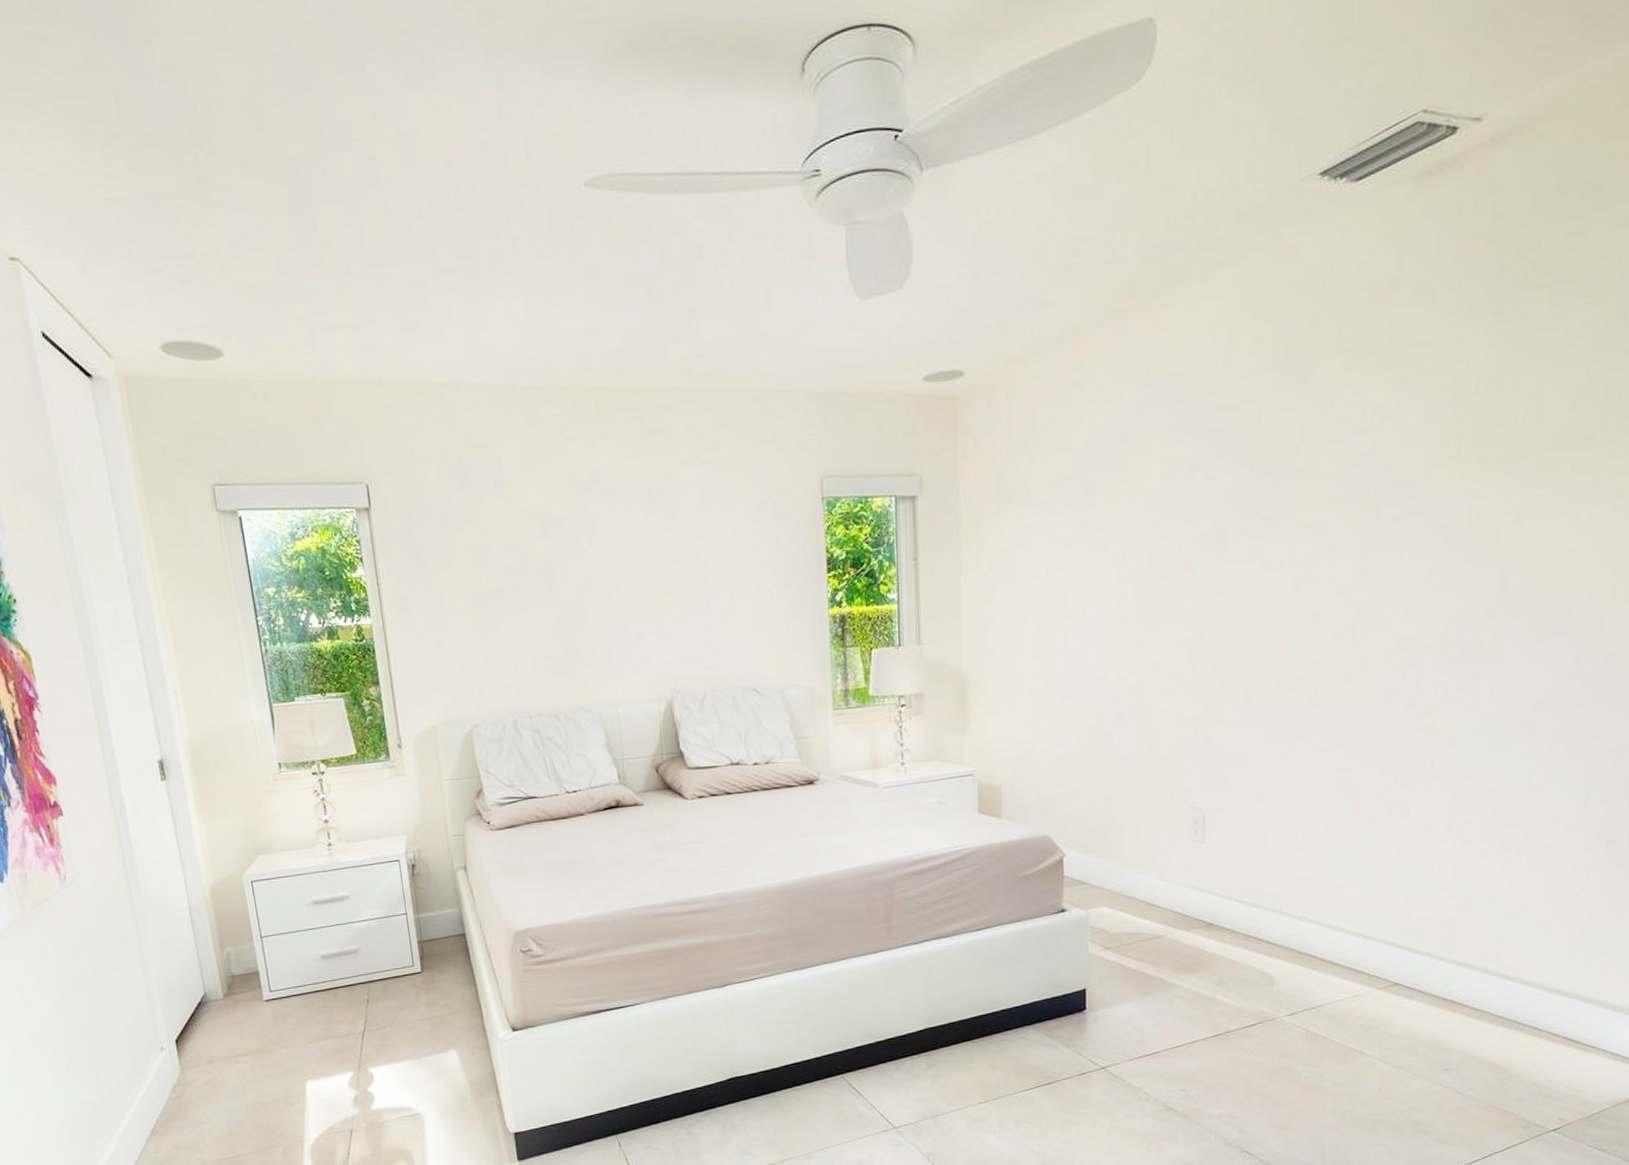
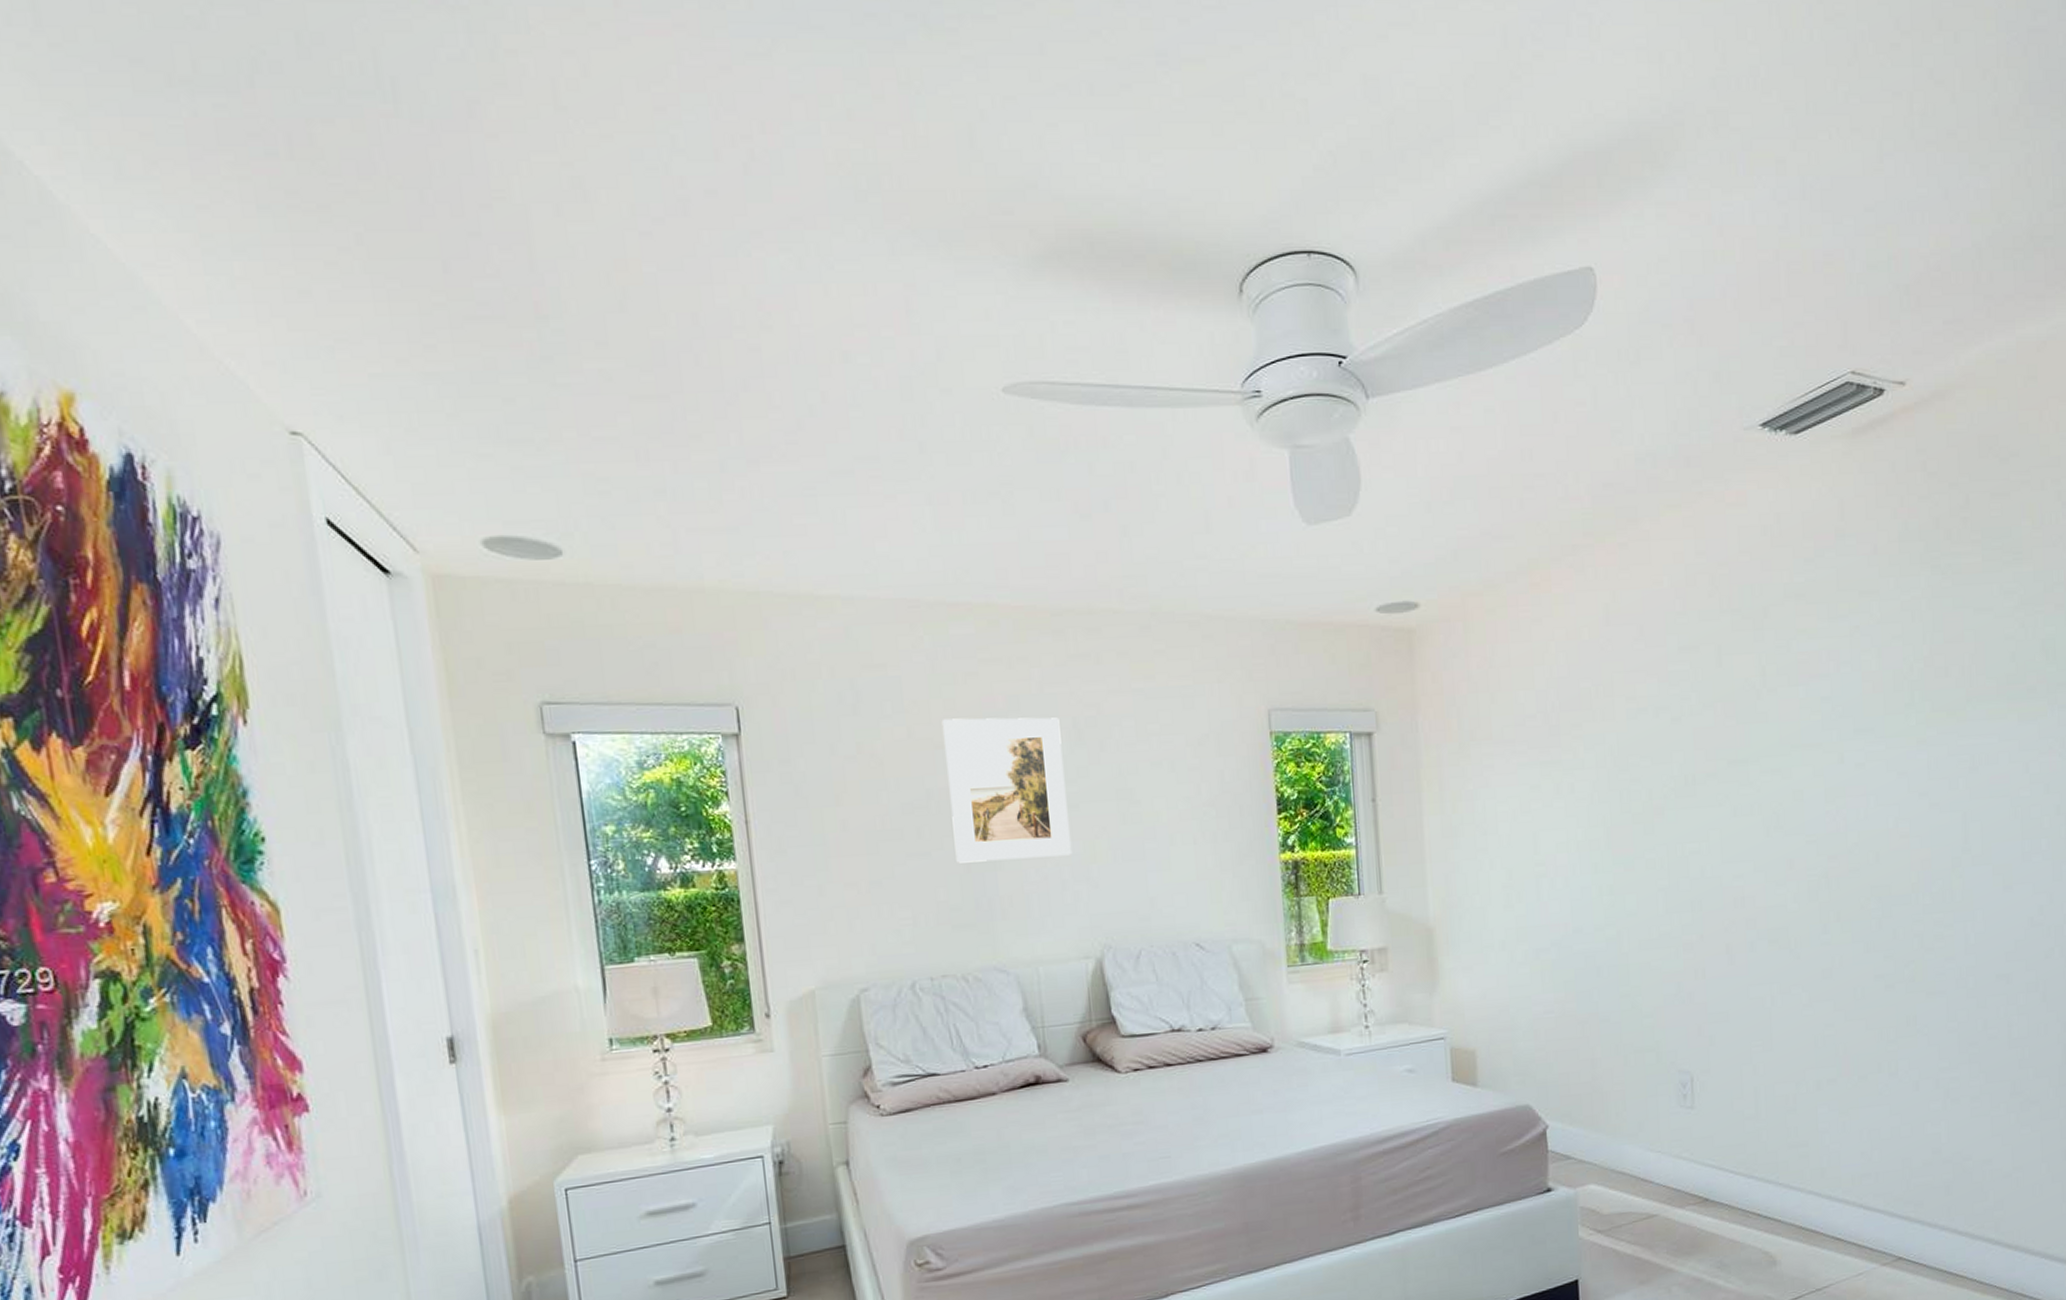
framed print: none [535,488,647,618] -> present [941,717,1073,863]

